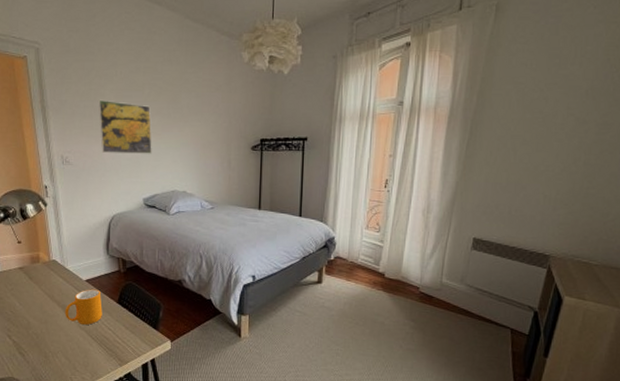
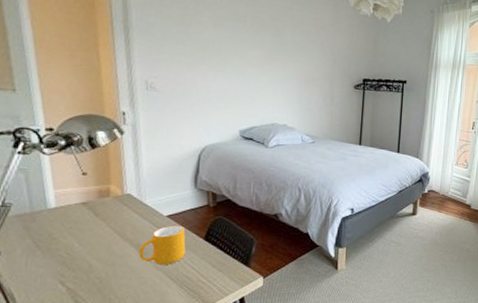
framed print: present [98,99,152,154] -> none [193,25,253,86]

